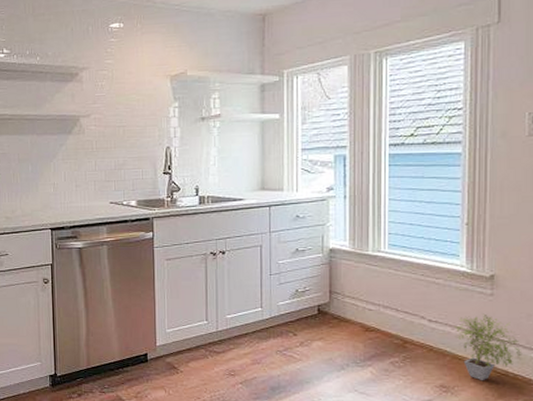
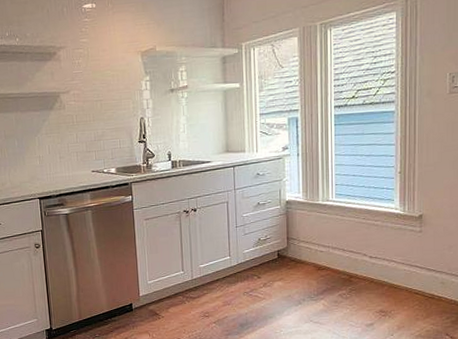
potted plant: present [453,313,522,381] -> none [390,248,445,305]

